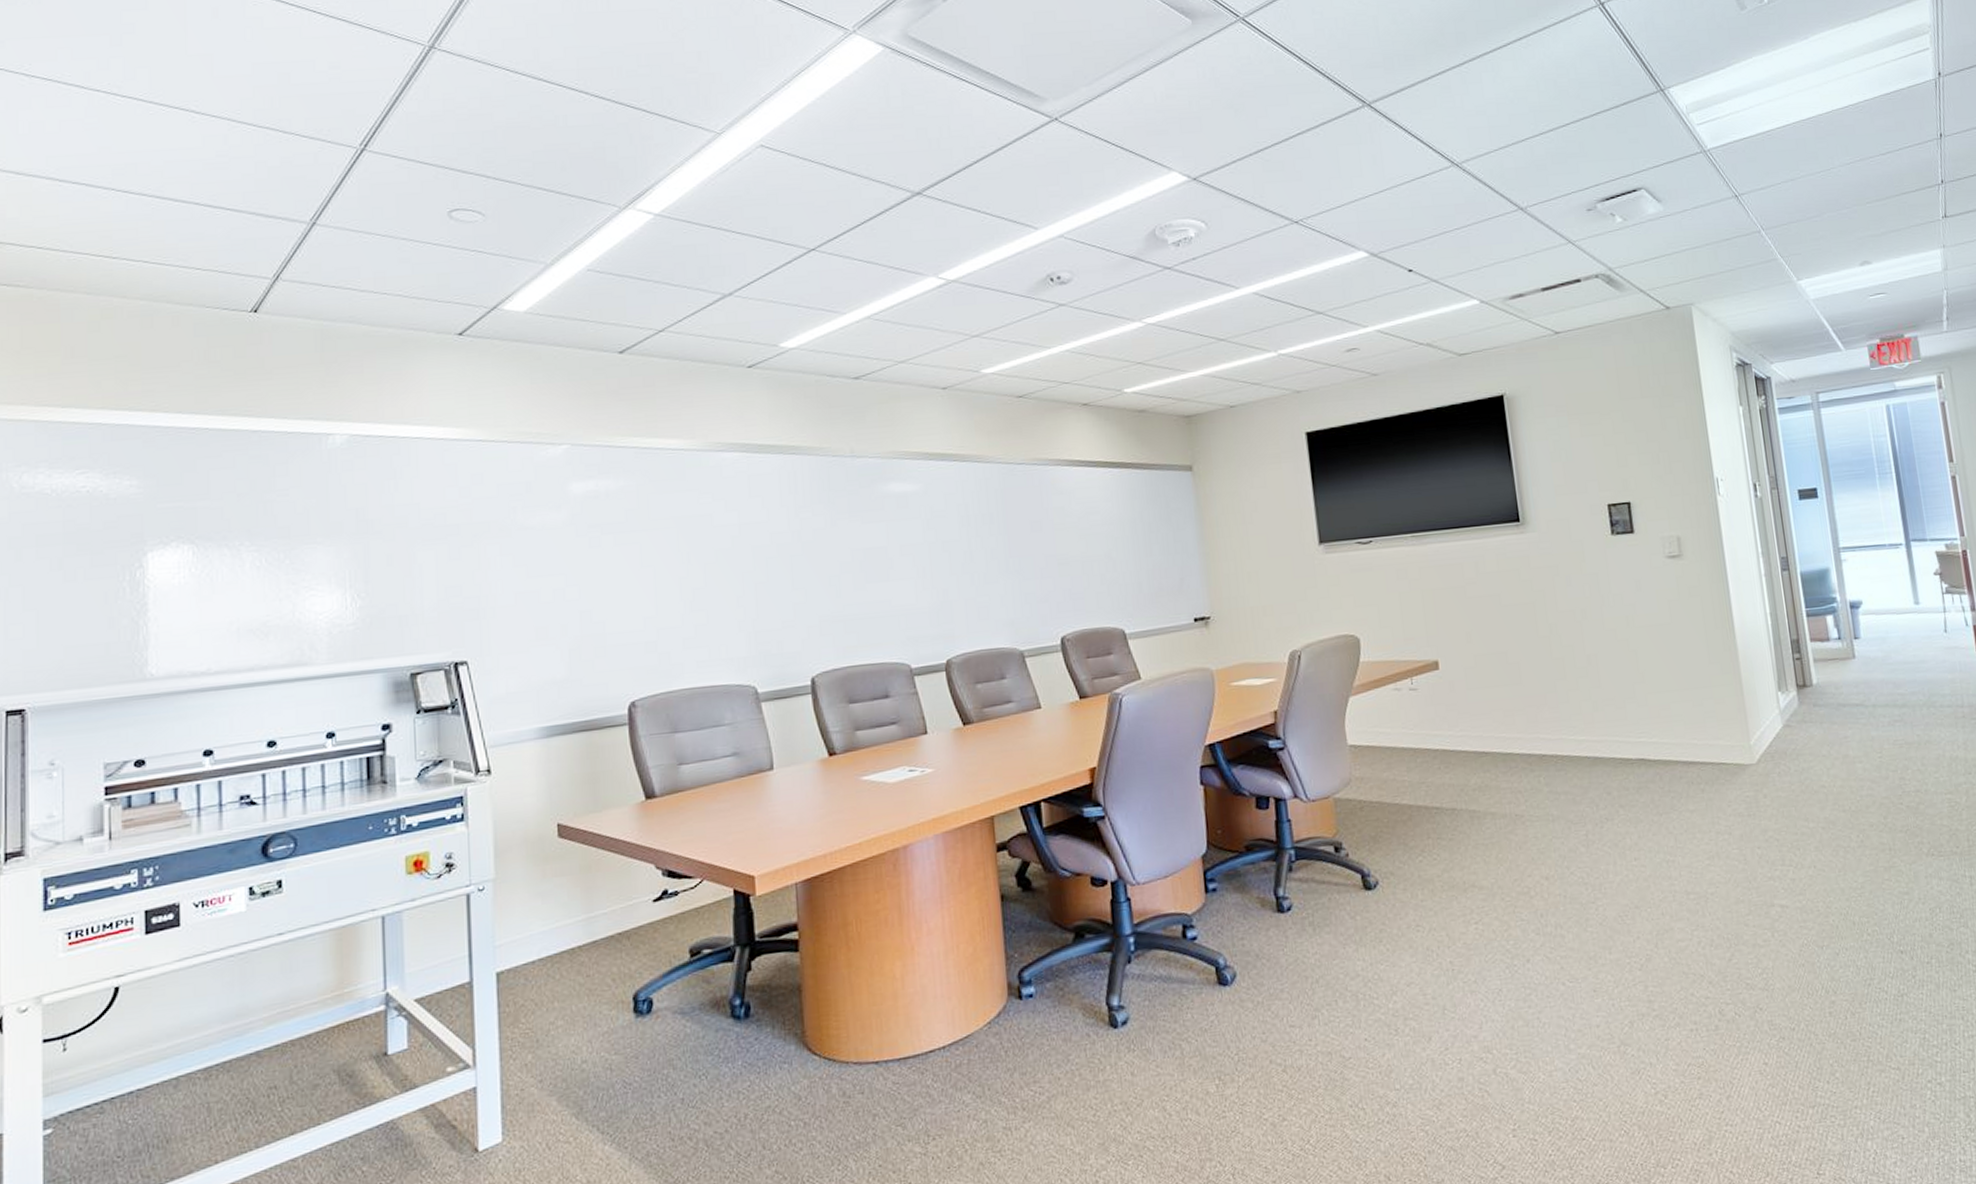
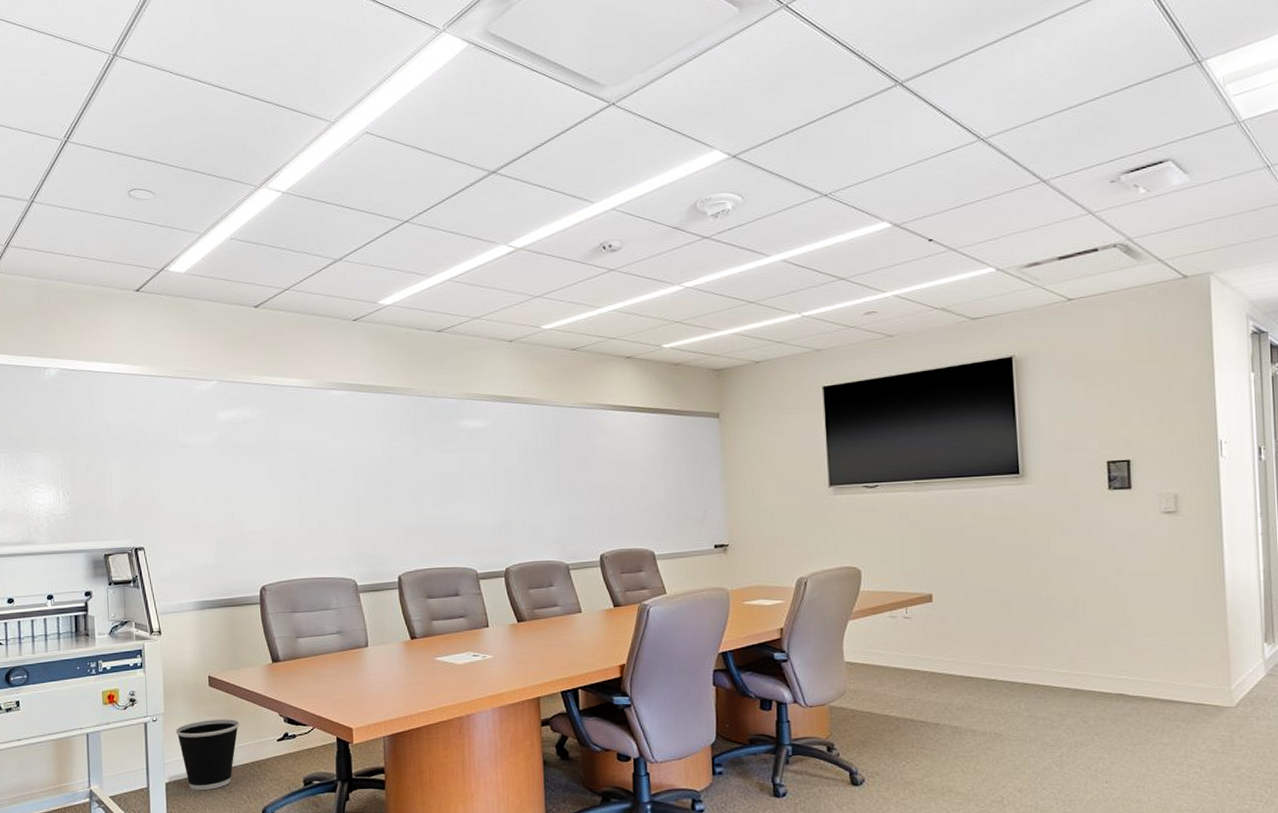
wastebasket: none [511,878,601,979] -> present [176,719,240,790]

